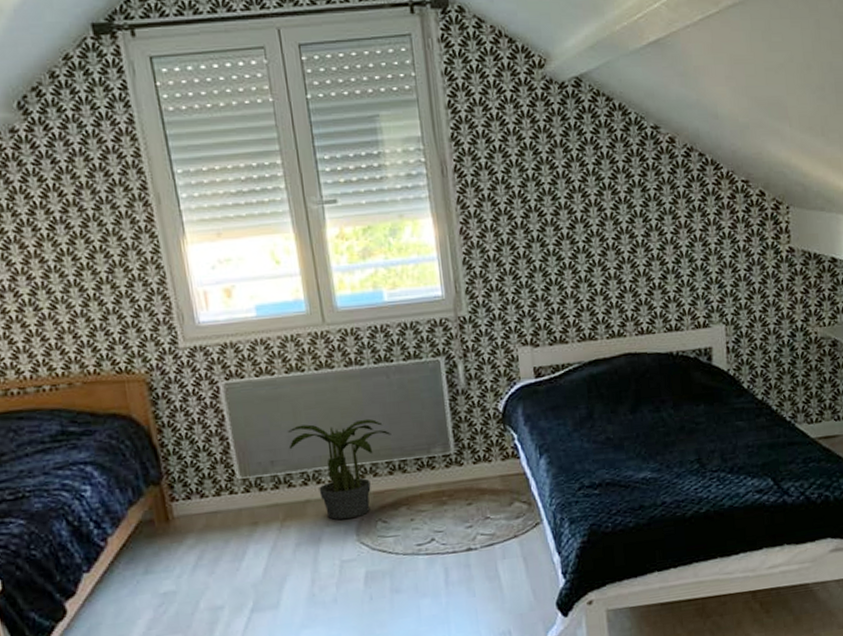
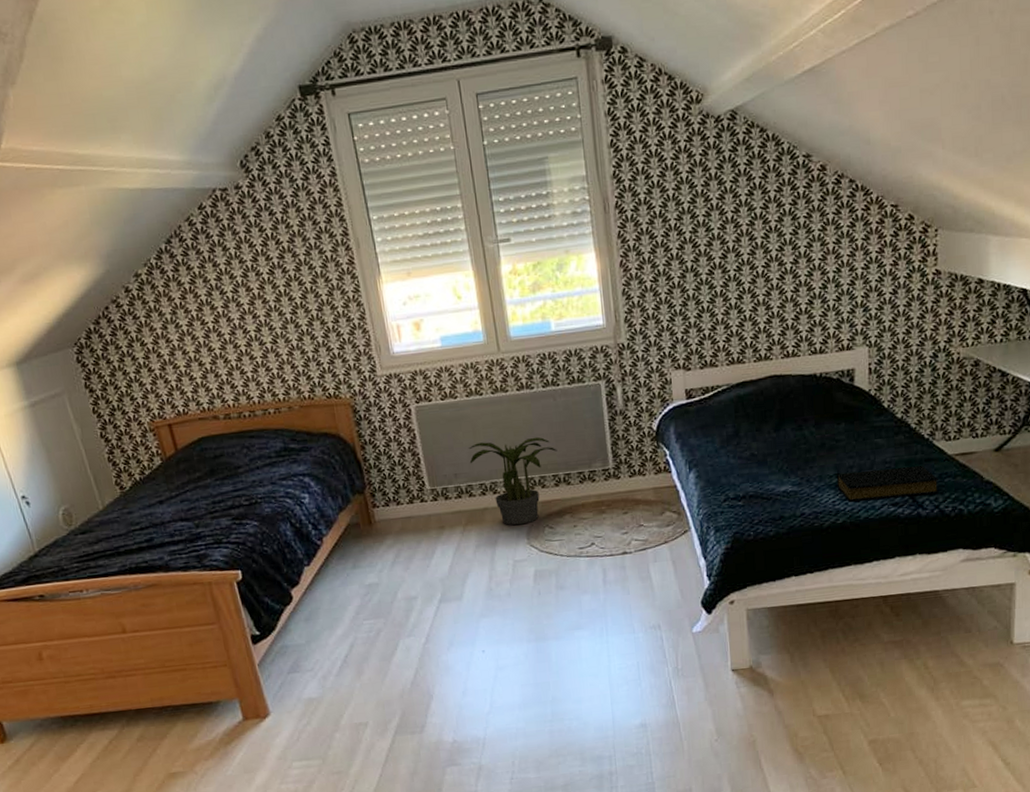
hardback book: none [697,450,804,489] -> present [836,466,939,502]

